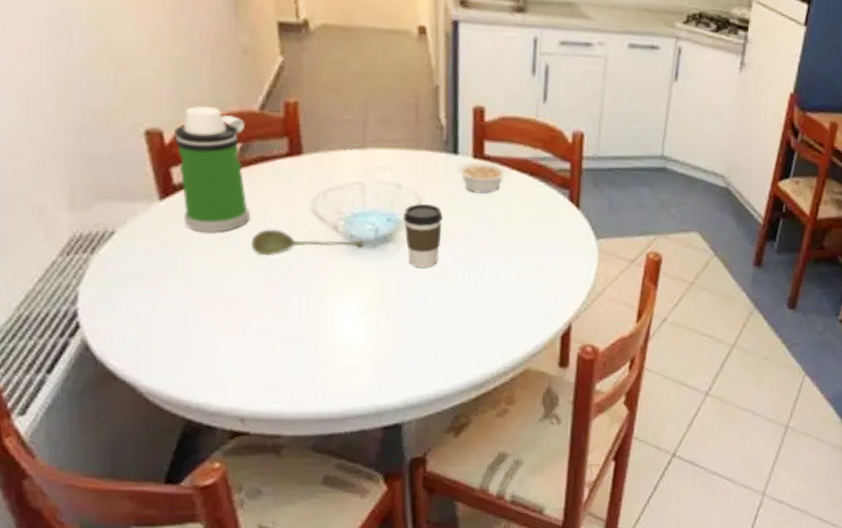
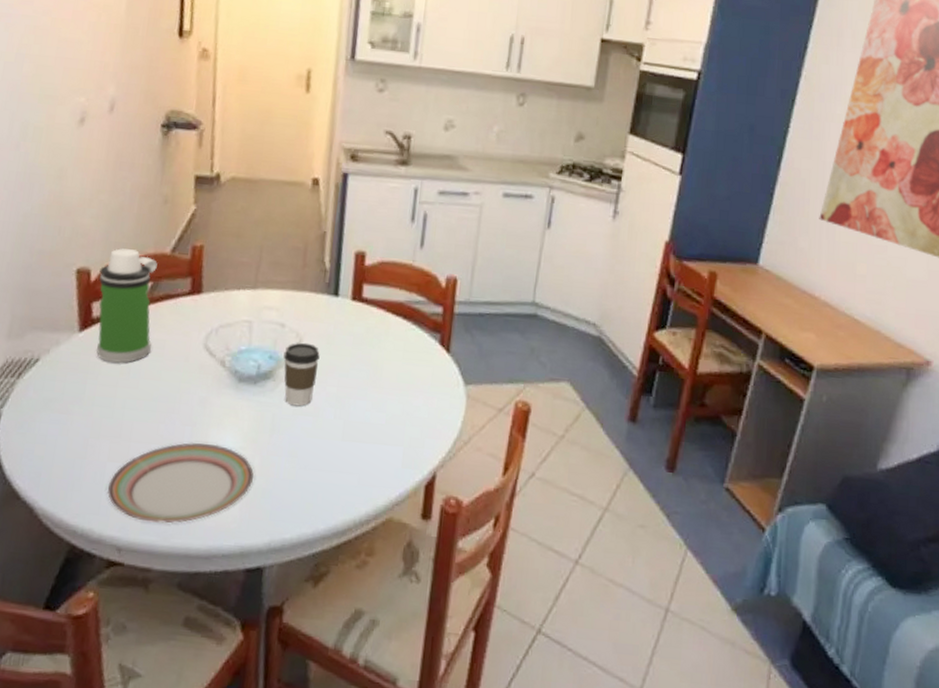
plate: none [219,310,382,391] -> present [106,443,254,524]
soupspoon: present [250,229,363,255] -> none [148,362,246,387]
legume: present [457,160,507,194] -> none [336,302,383,335]

